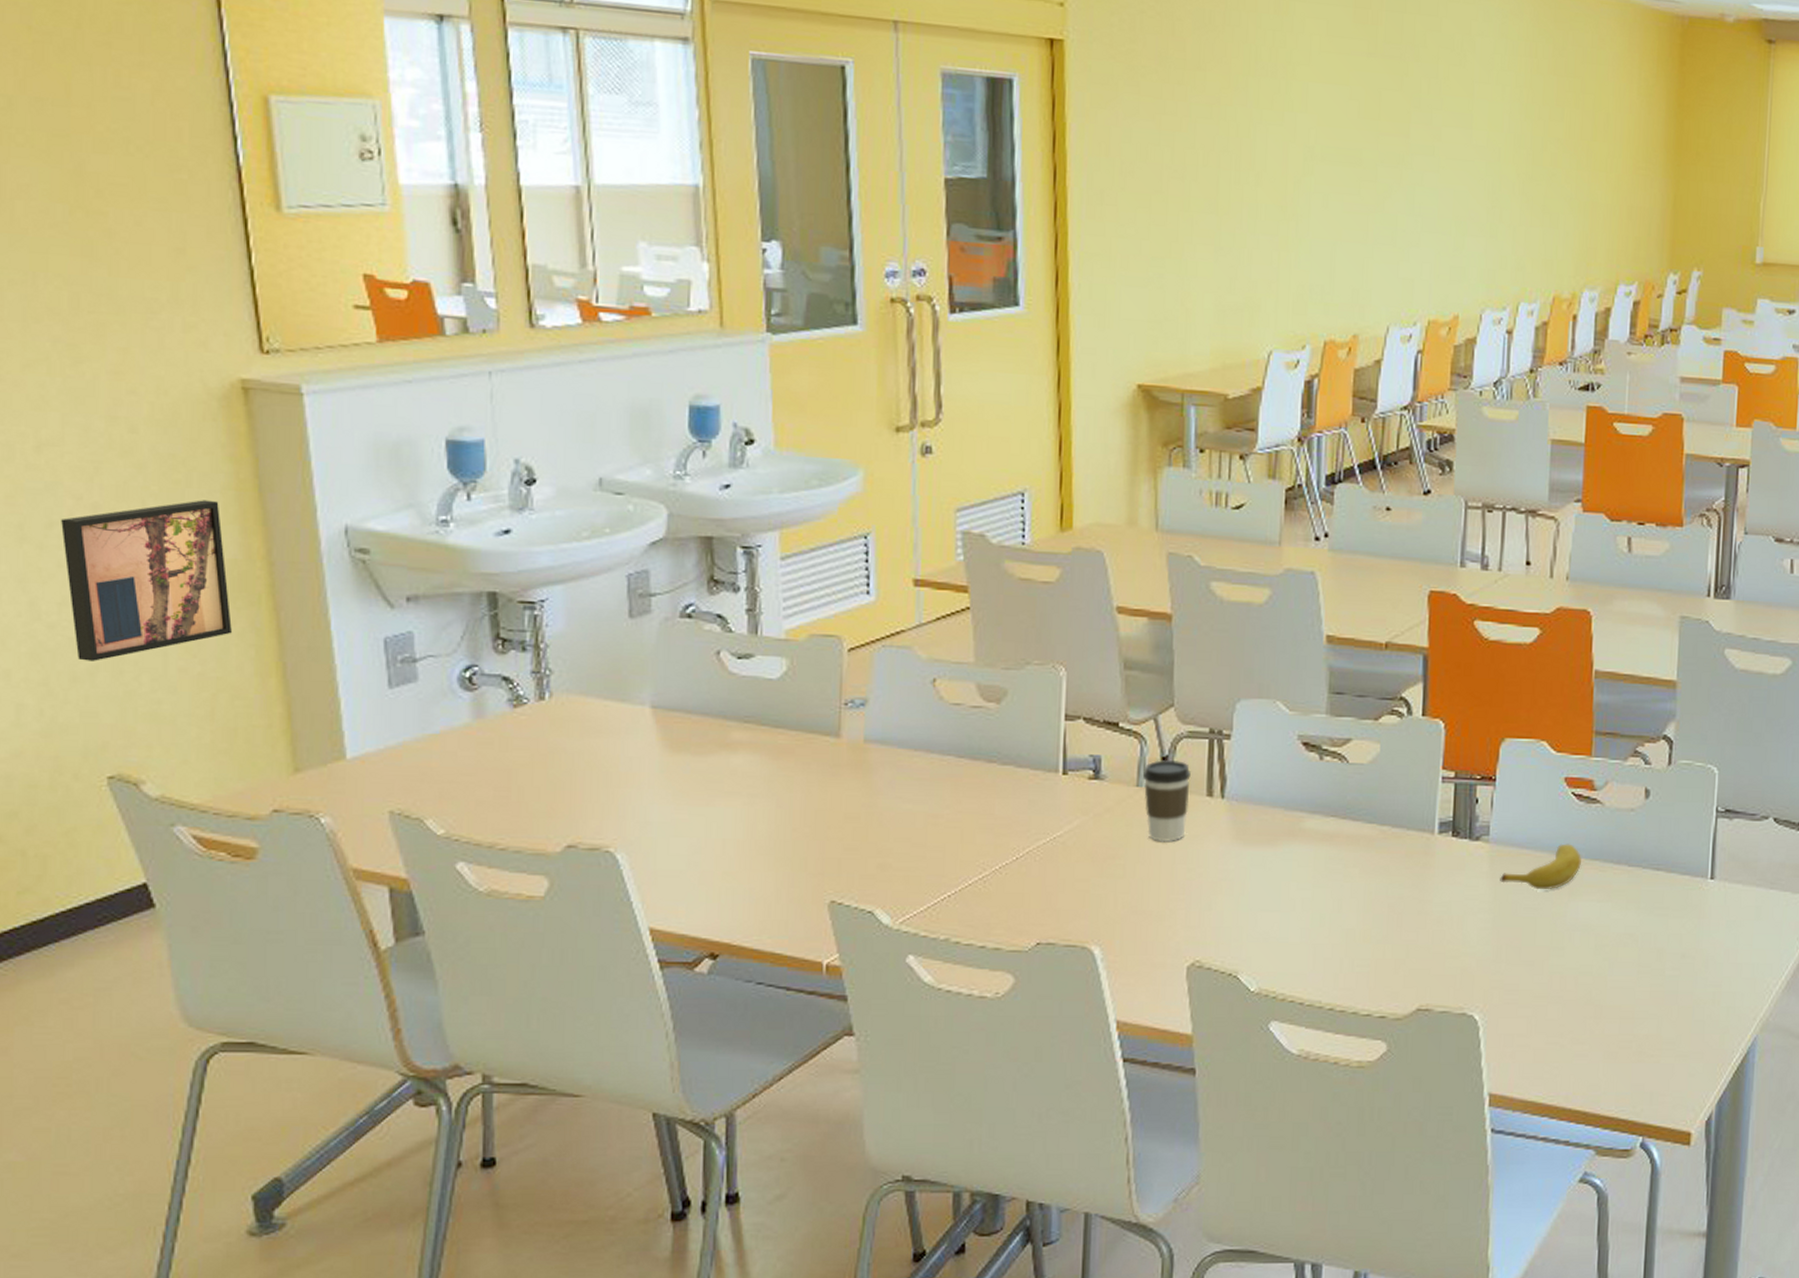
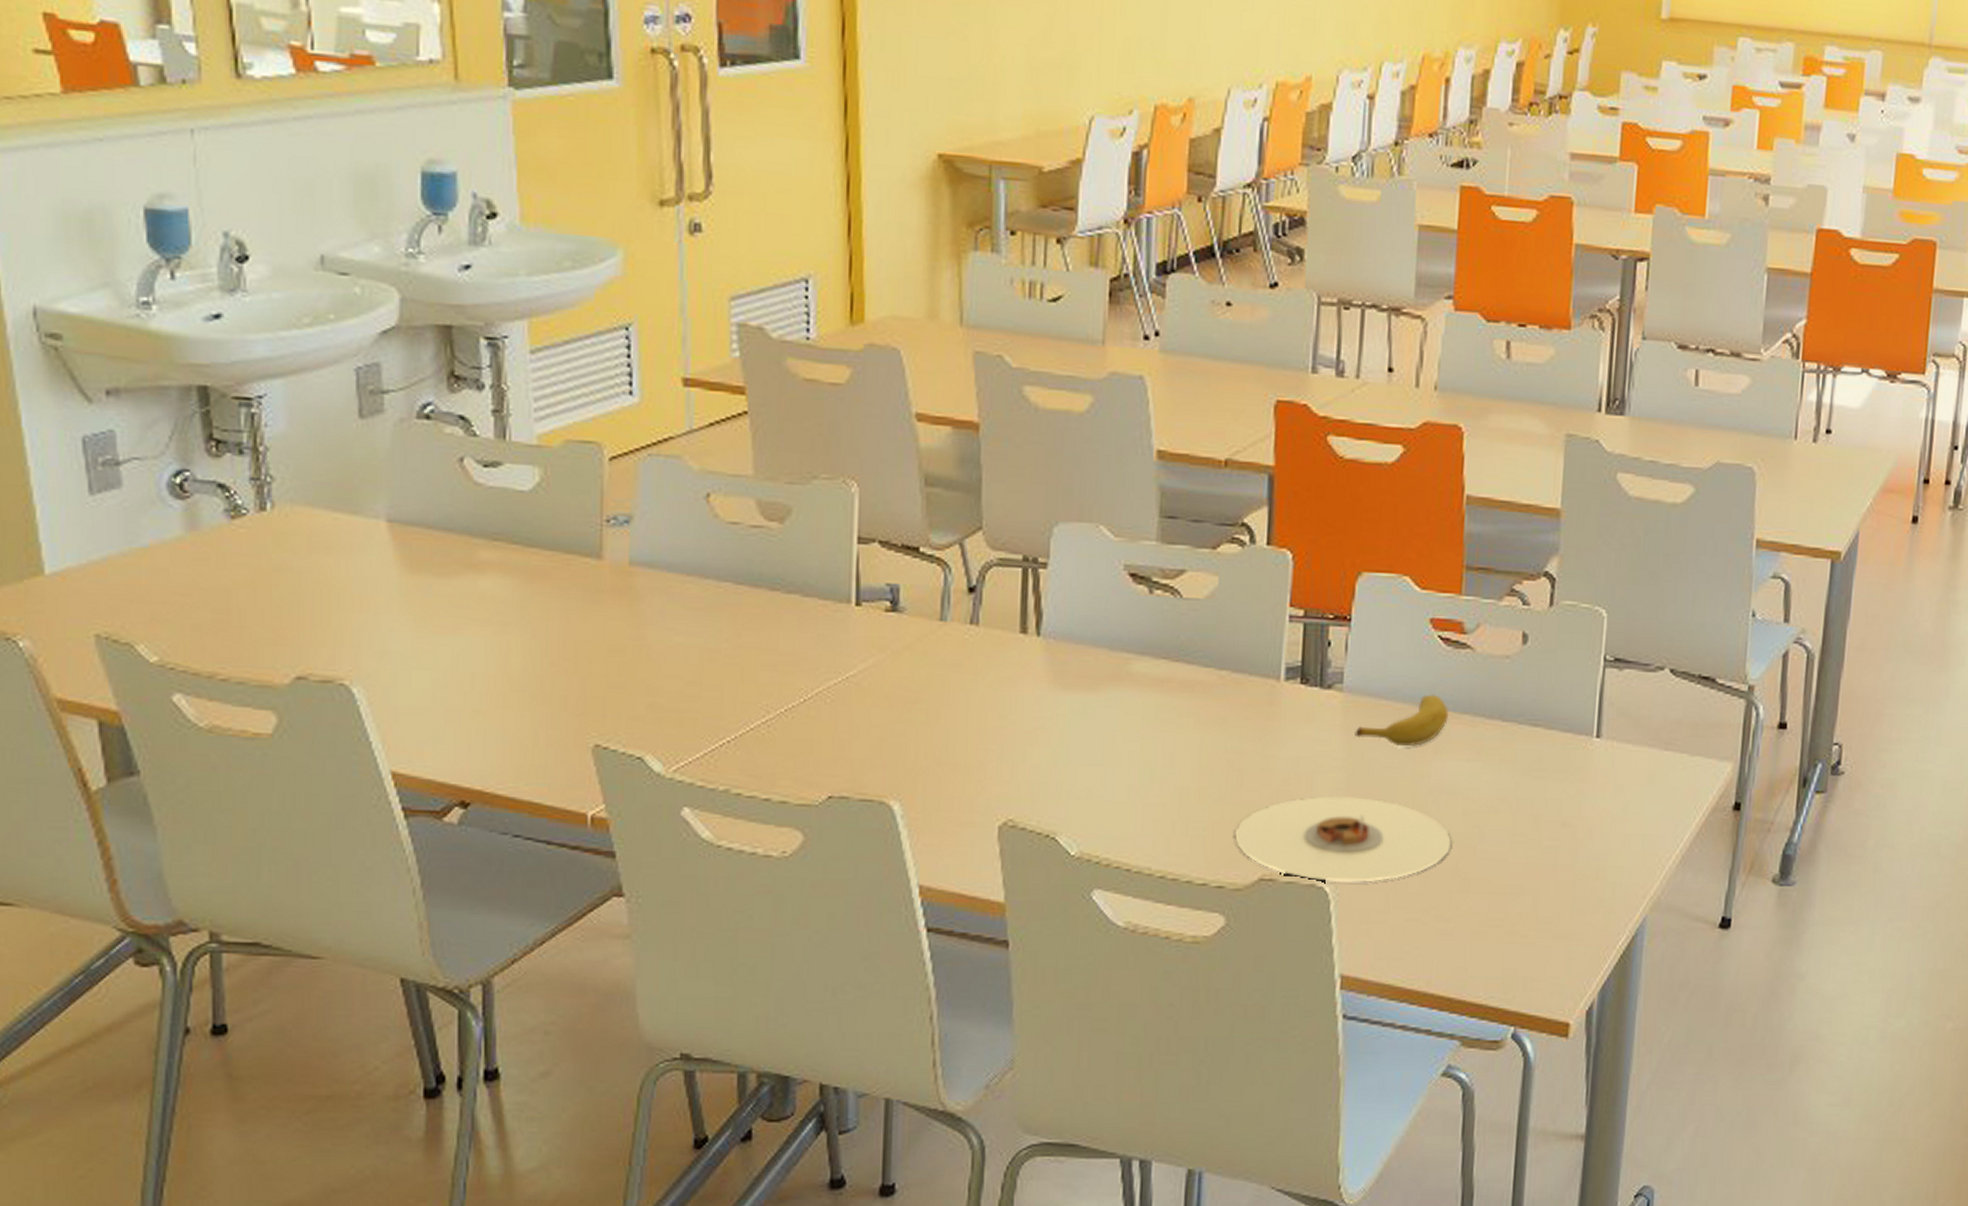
coffee cup: present [1143,759,1191,842] -> none [948,590,1002,685]
plate: none [1395,934,1586,1010] -> present [1235,795,1452,882]

